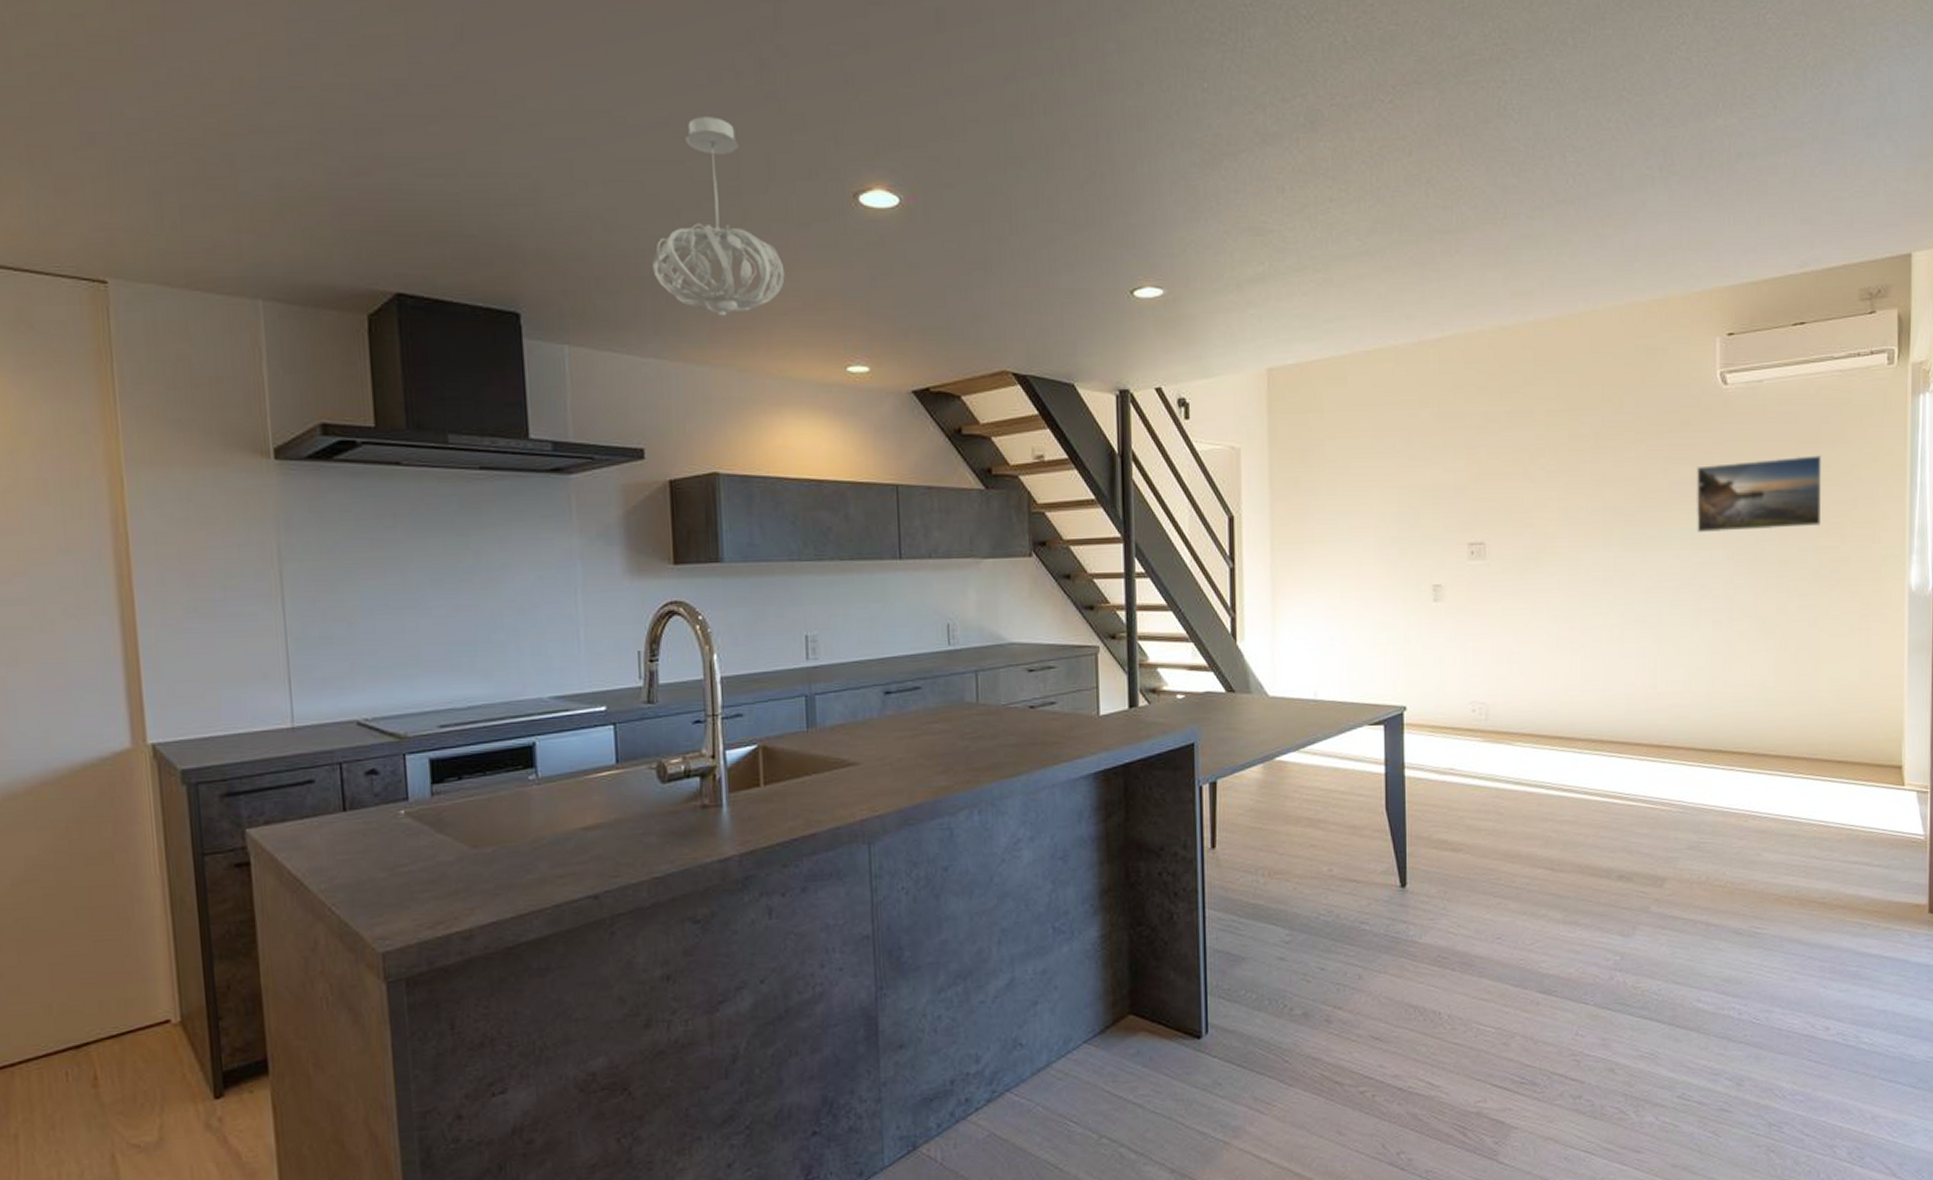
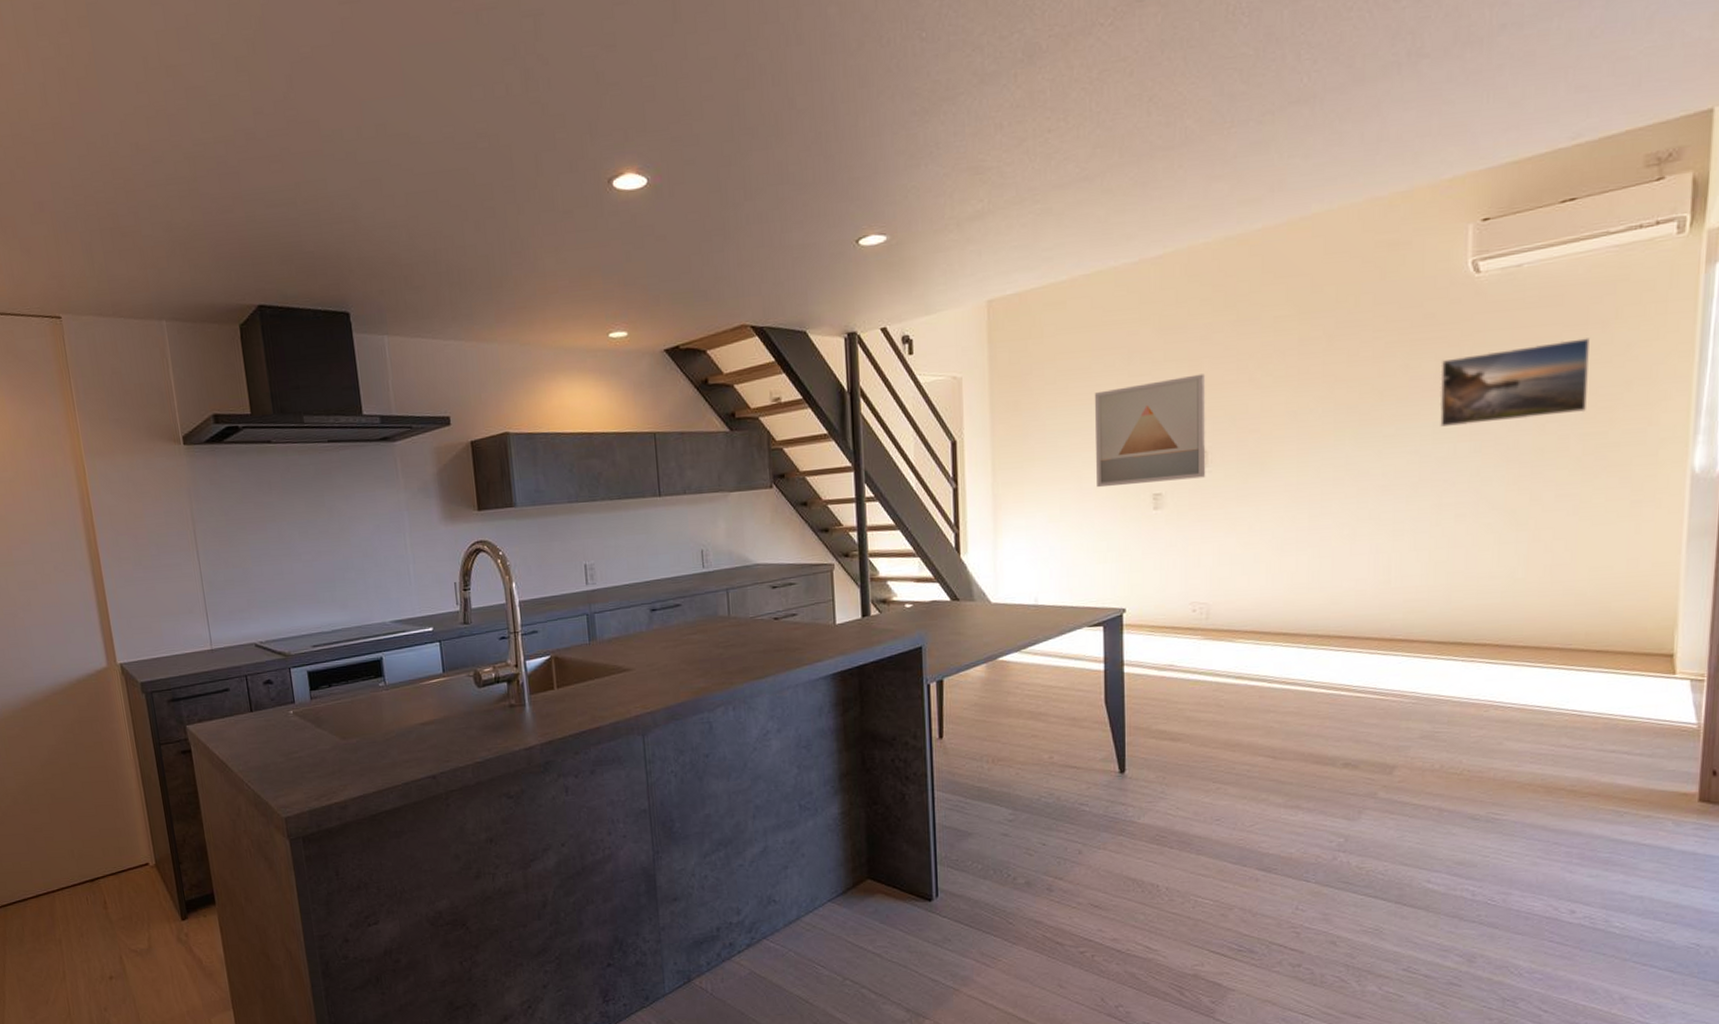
pendant light: present [652,117,785,316] -> none [447,126,554,300]
wall art: none [1374,463,1484,576] -> present [1094,374,1206,488]

